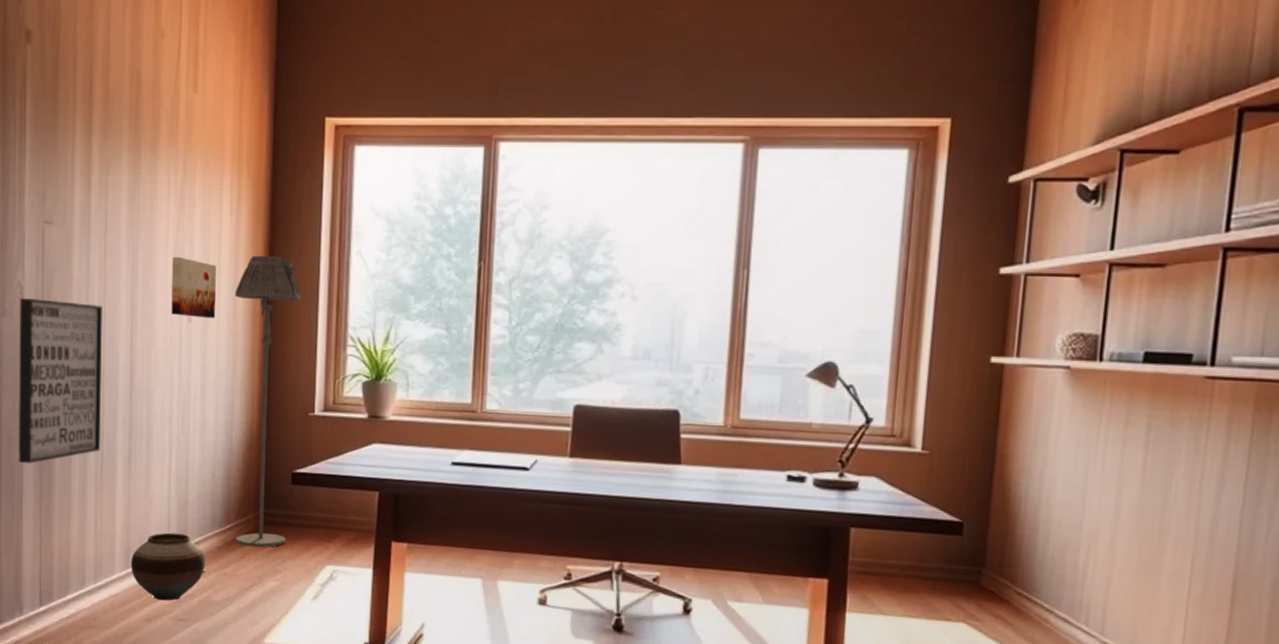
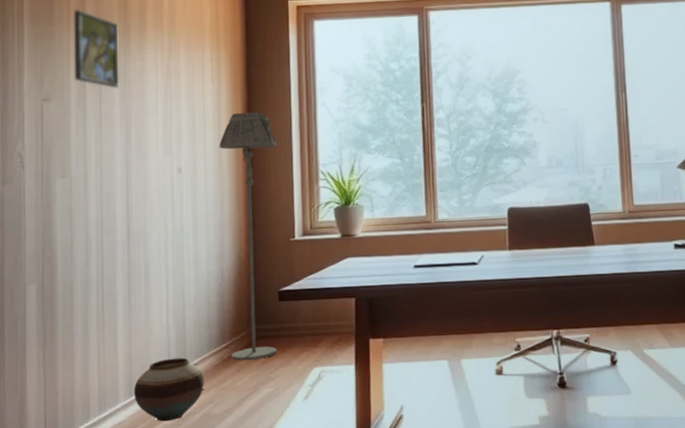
wall art: present [17,298,102,464] -> none [20,165,101,313]
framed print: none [78,114,128,214] -> present [73,9,119,88]
wall art: present [171,256,217,319] -> none [162,119,203,169]

